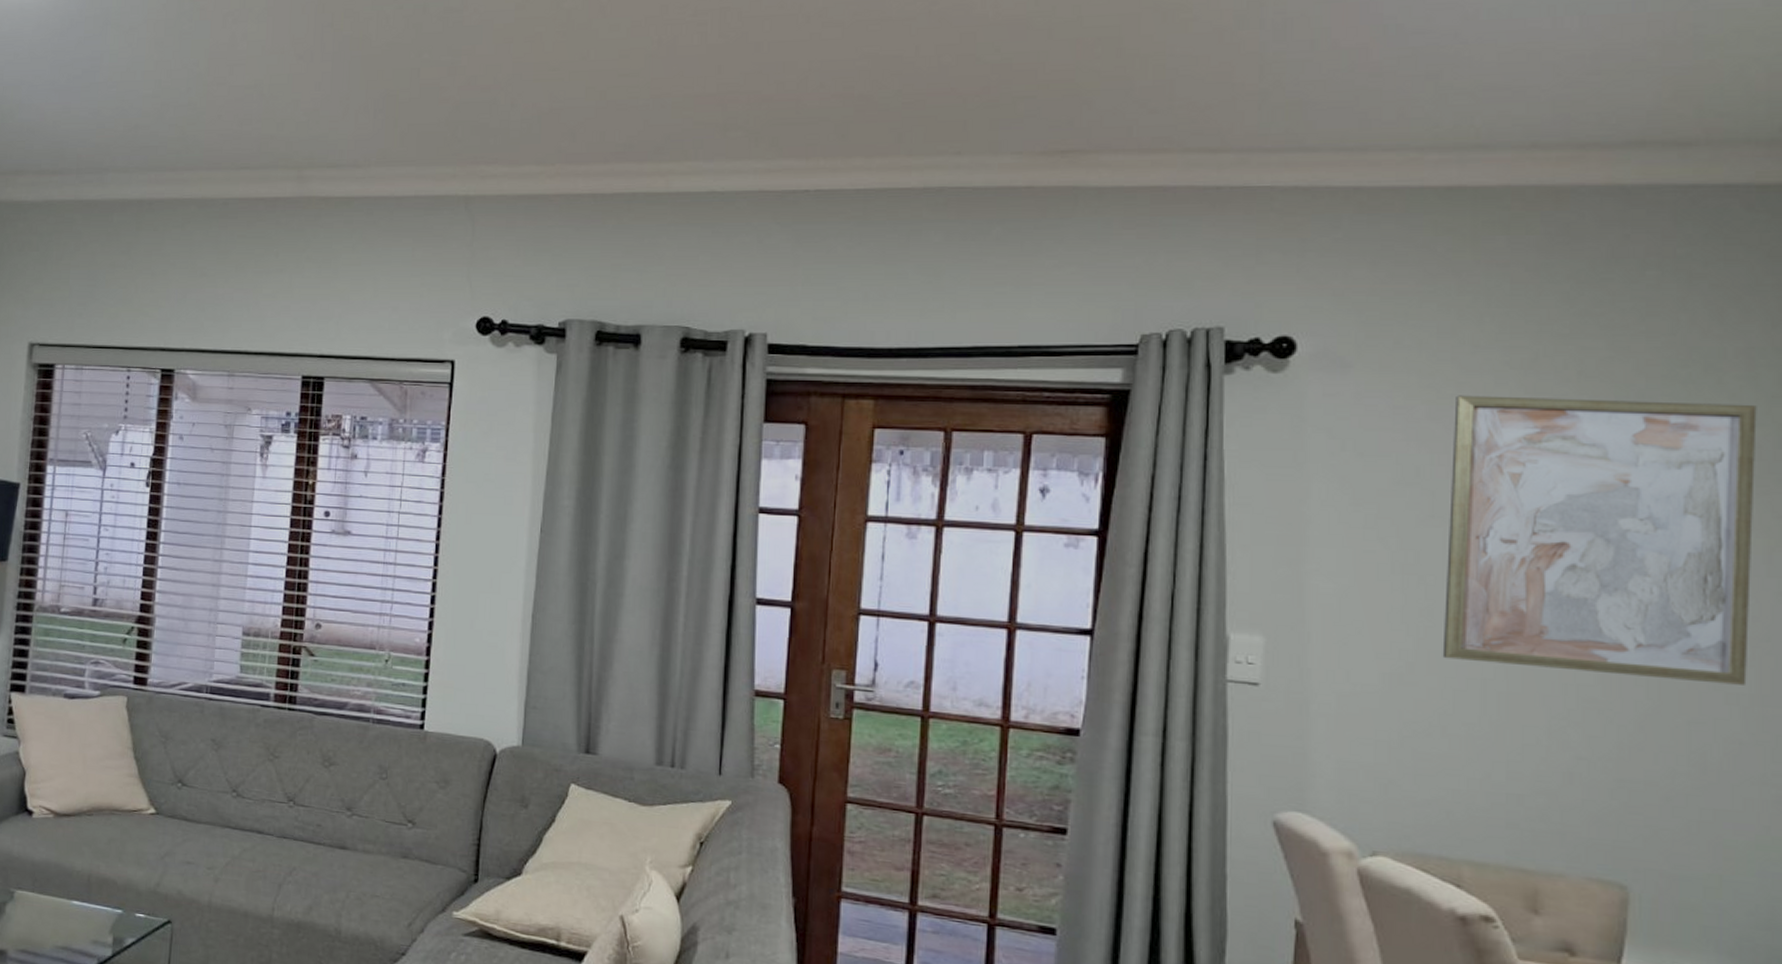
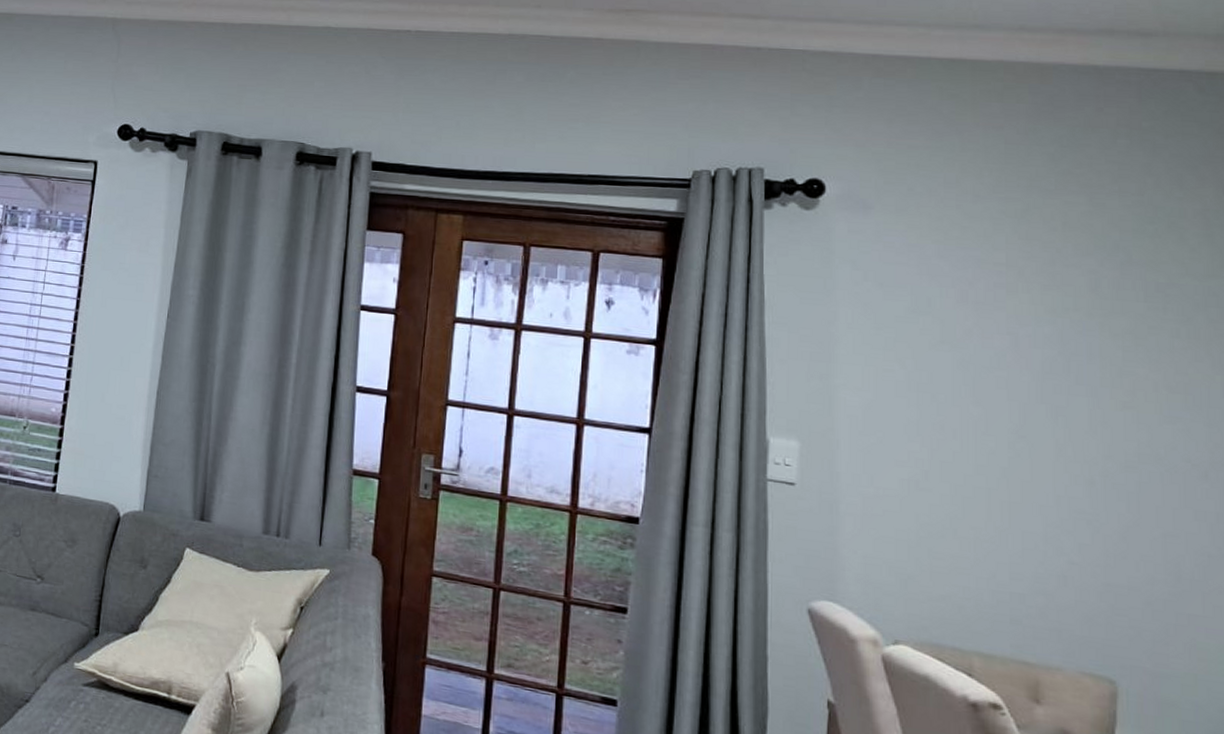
wall art: present [1442,395,1757,685] -> none [952,237,1214,504]

